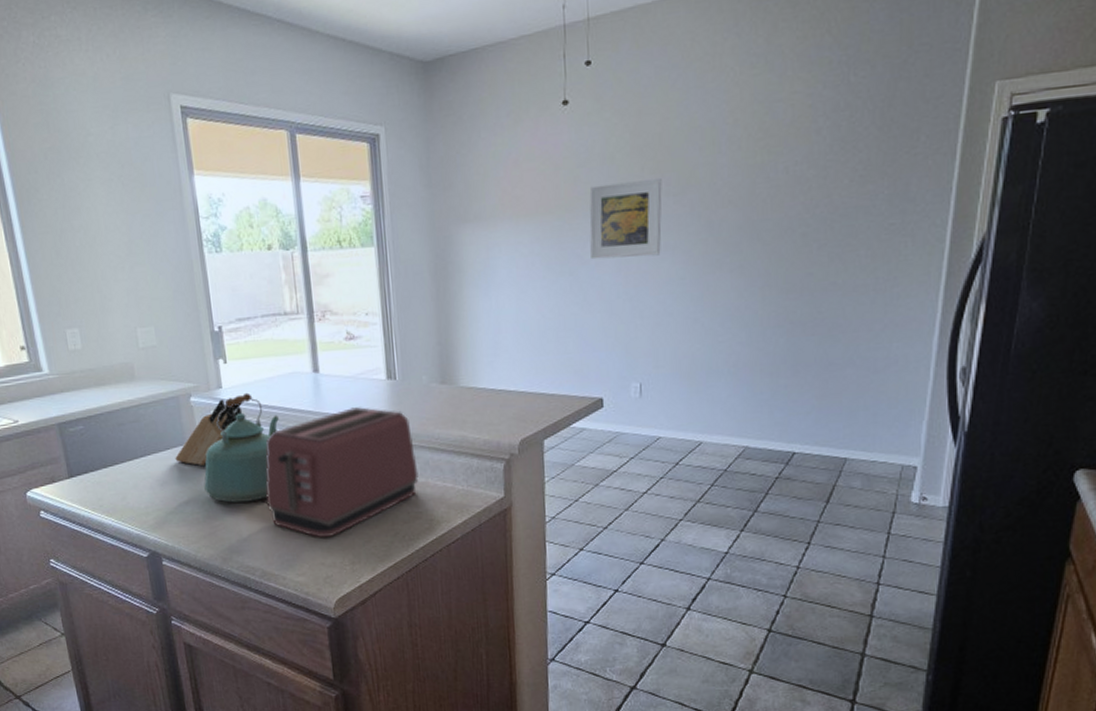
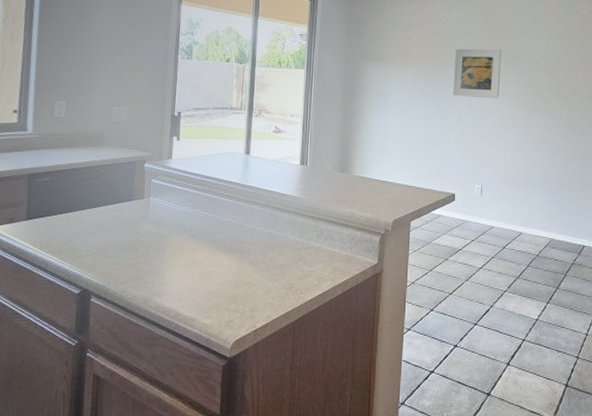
knife block: present [175,398,243,465] -> none [121,167,185,219]
kettle: present [204,392,279,503] -> none [141,164,212,252]
toaster: present [266,407,419,538] -> none [190,184,315,287]

